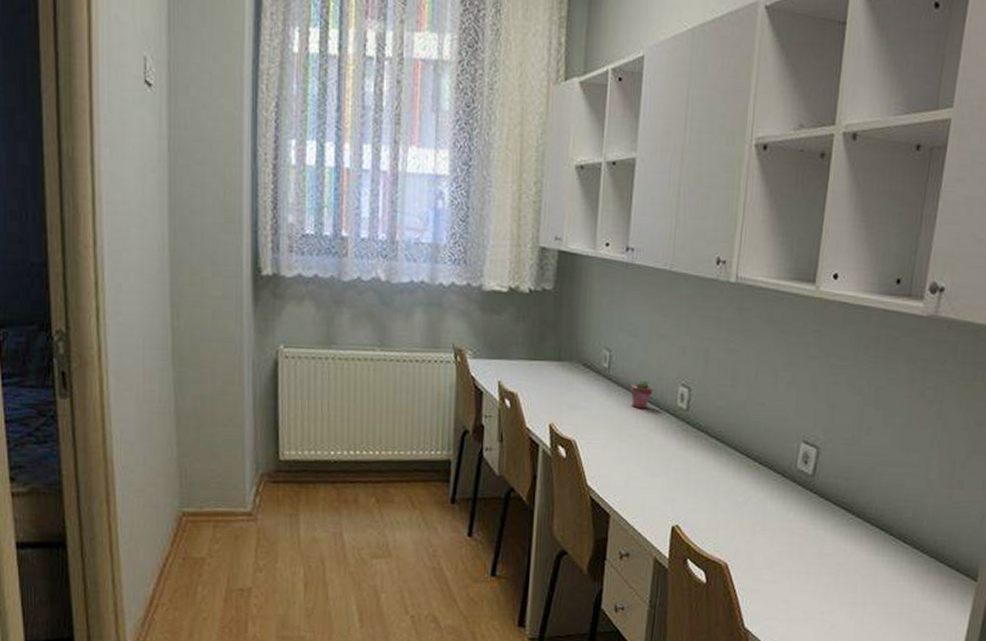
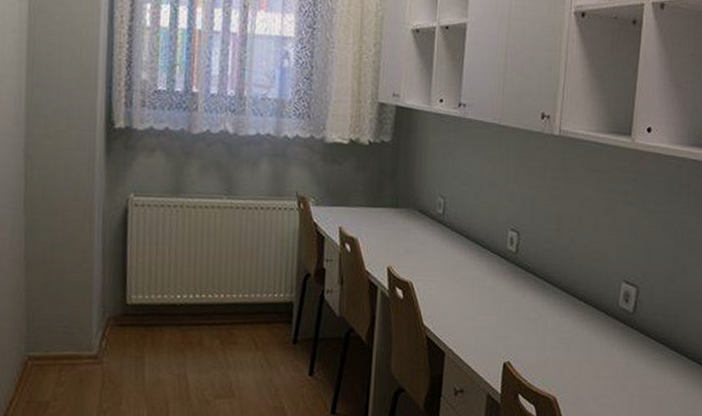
potted succulent: present [630,378,653,408] -> none [463,224,485,252]

